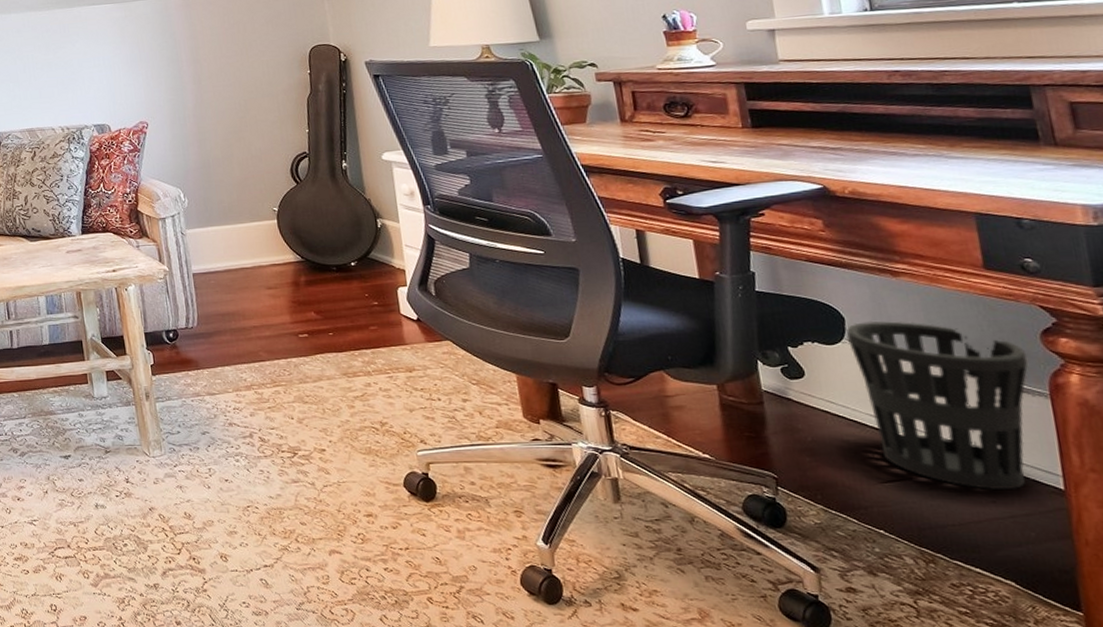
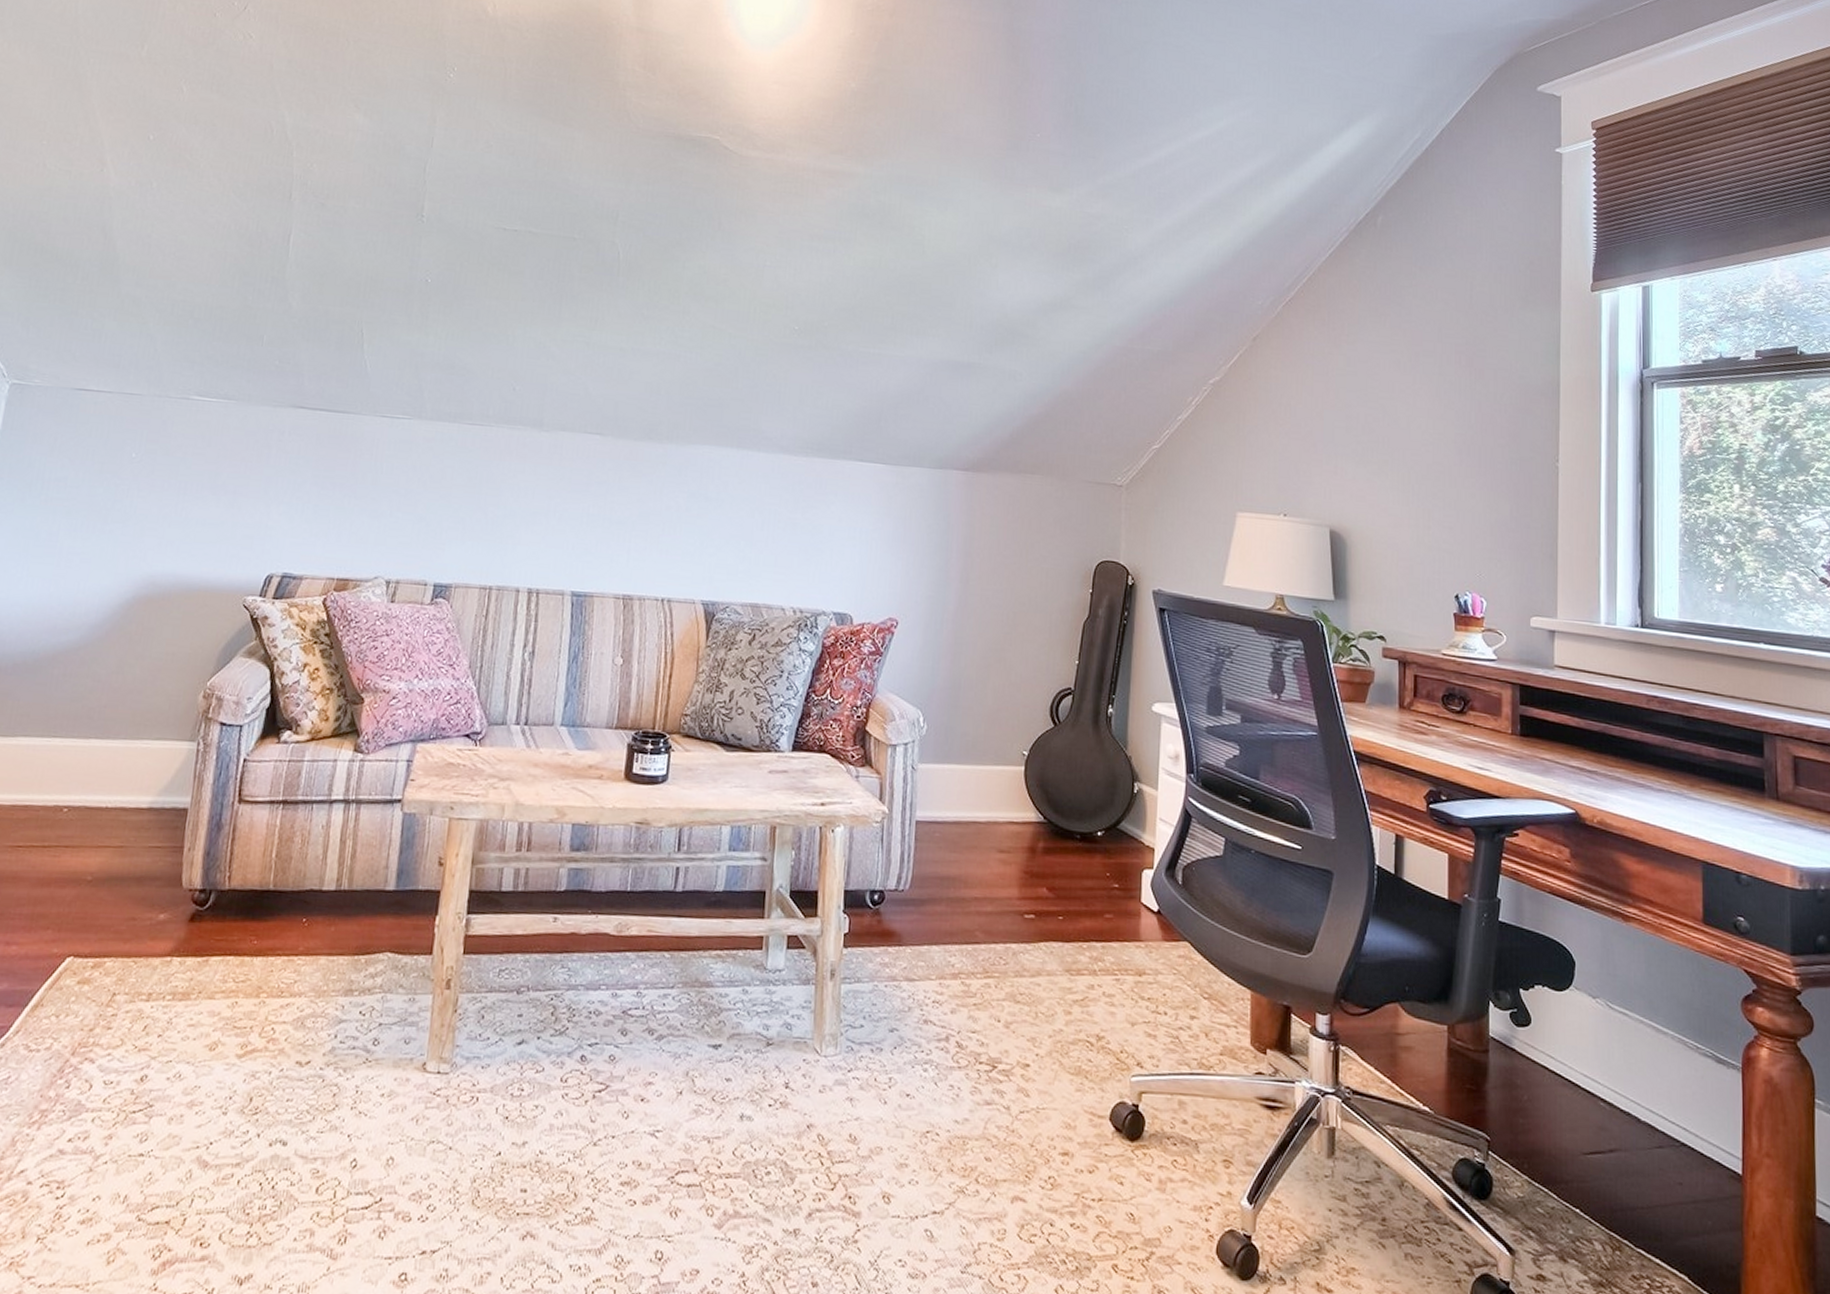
wastebasket: present [846,320,1028,489] -> none [1575,968,1728,1171]

